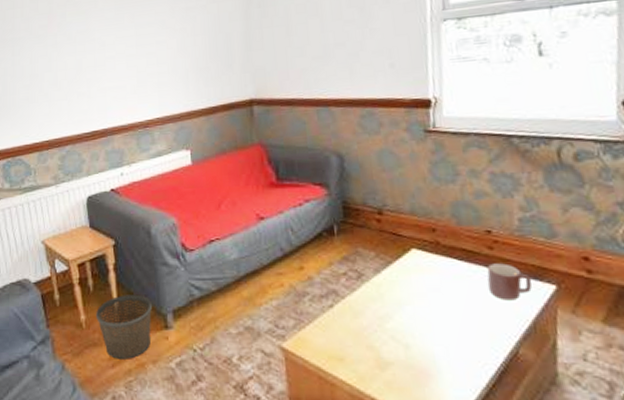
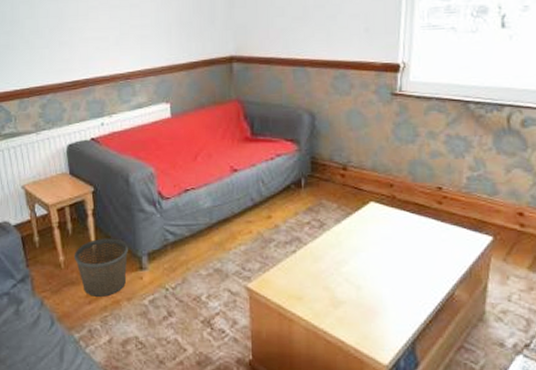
mug: present [486,263,532,302] -> none [433,216,473,251]

